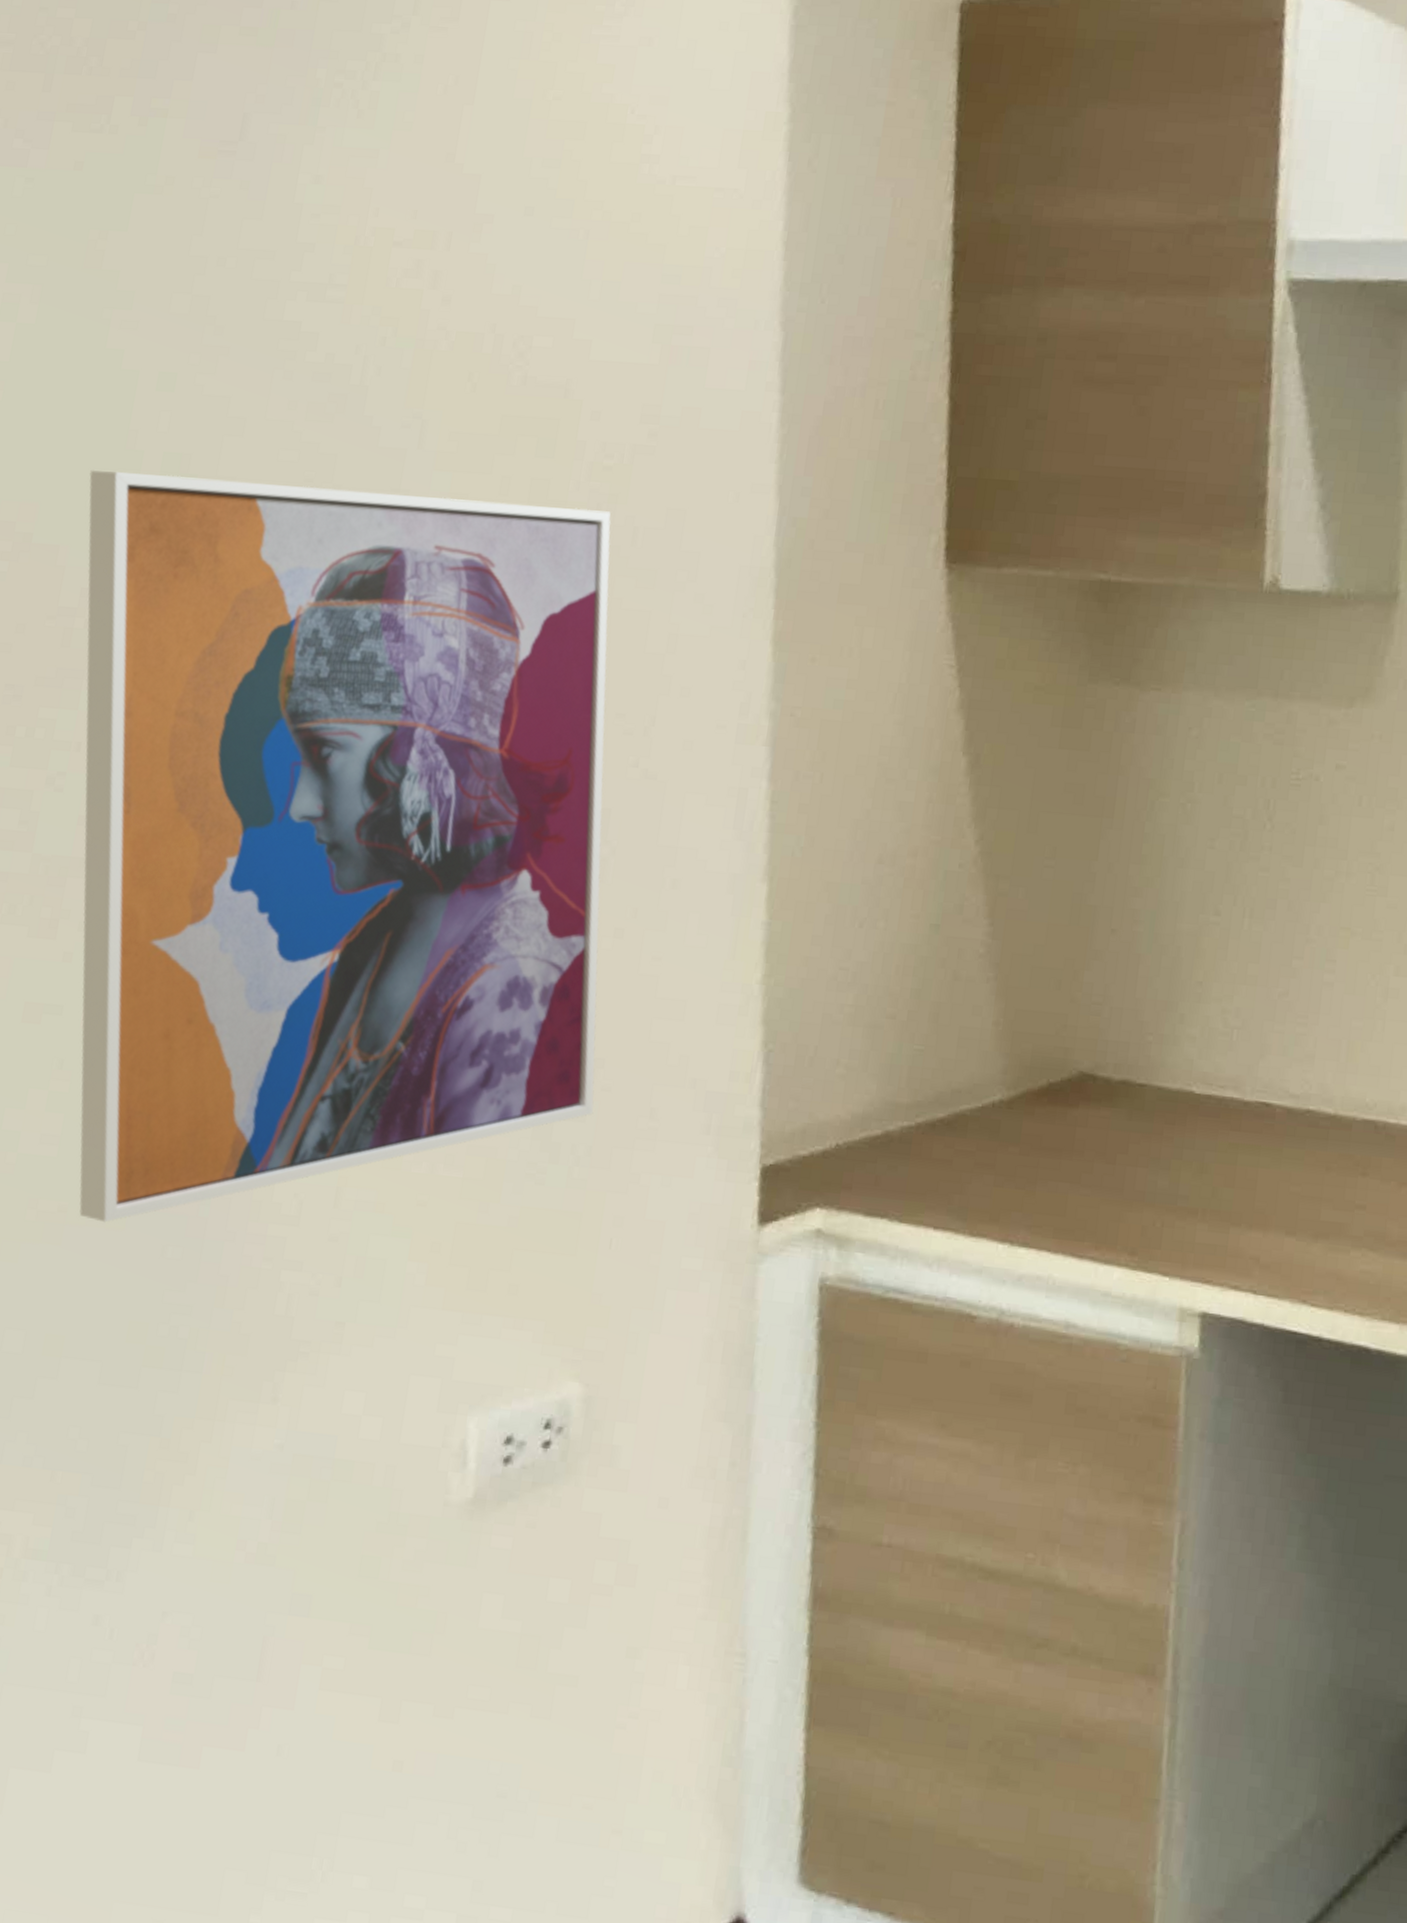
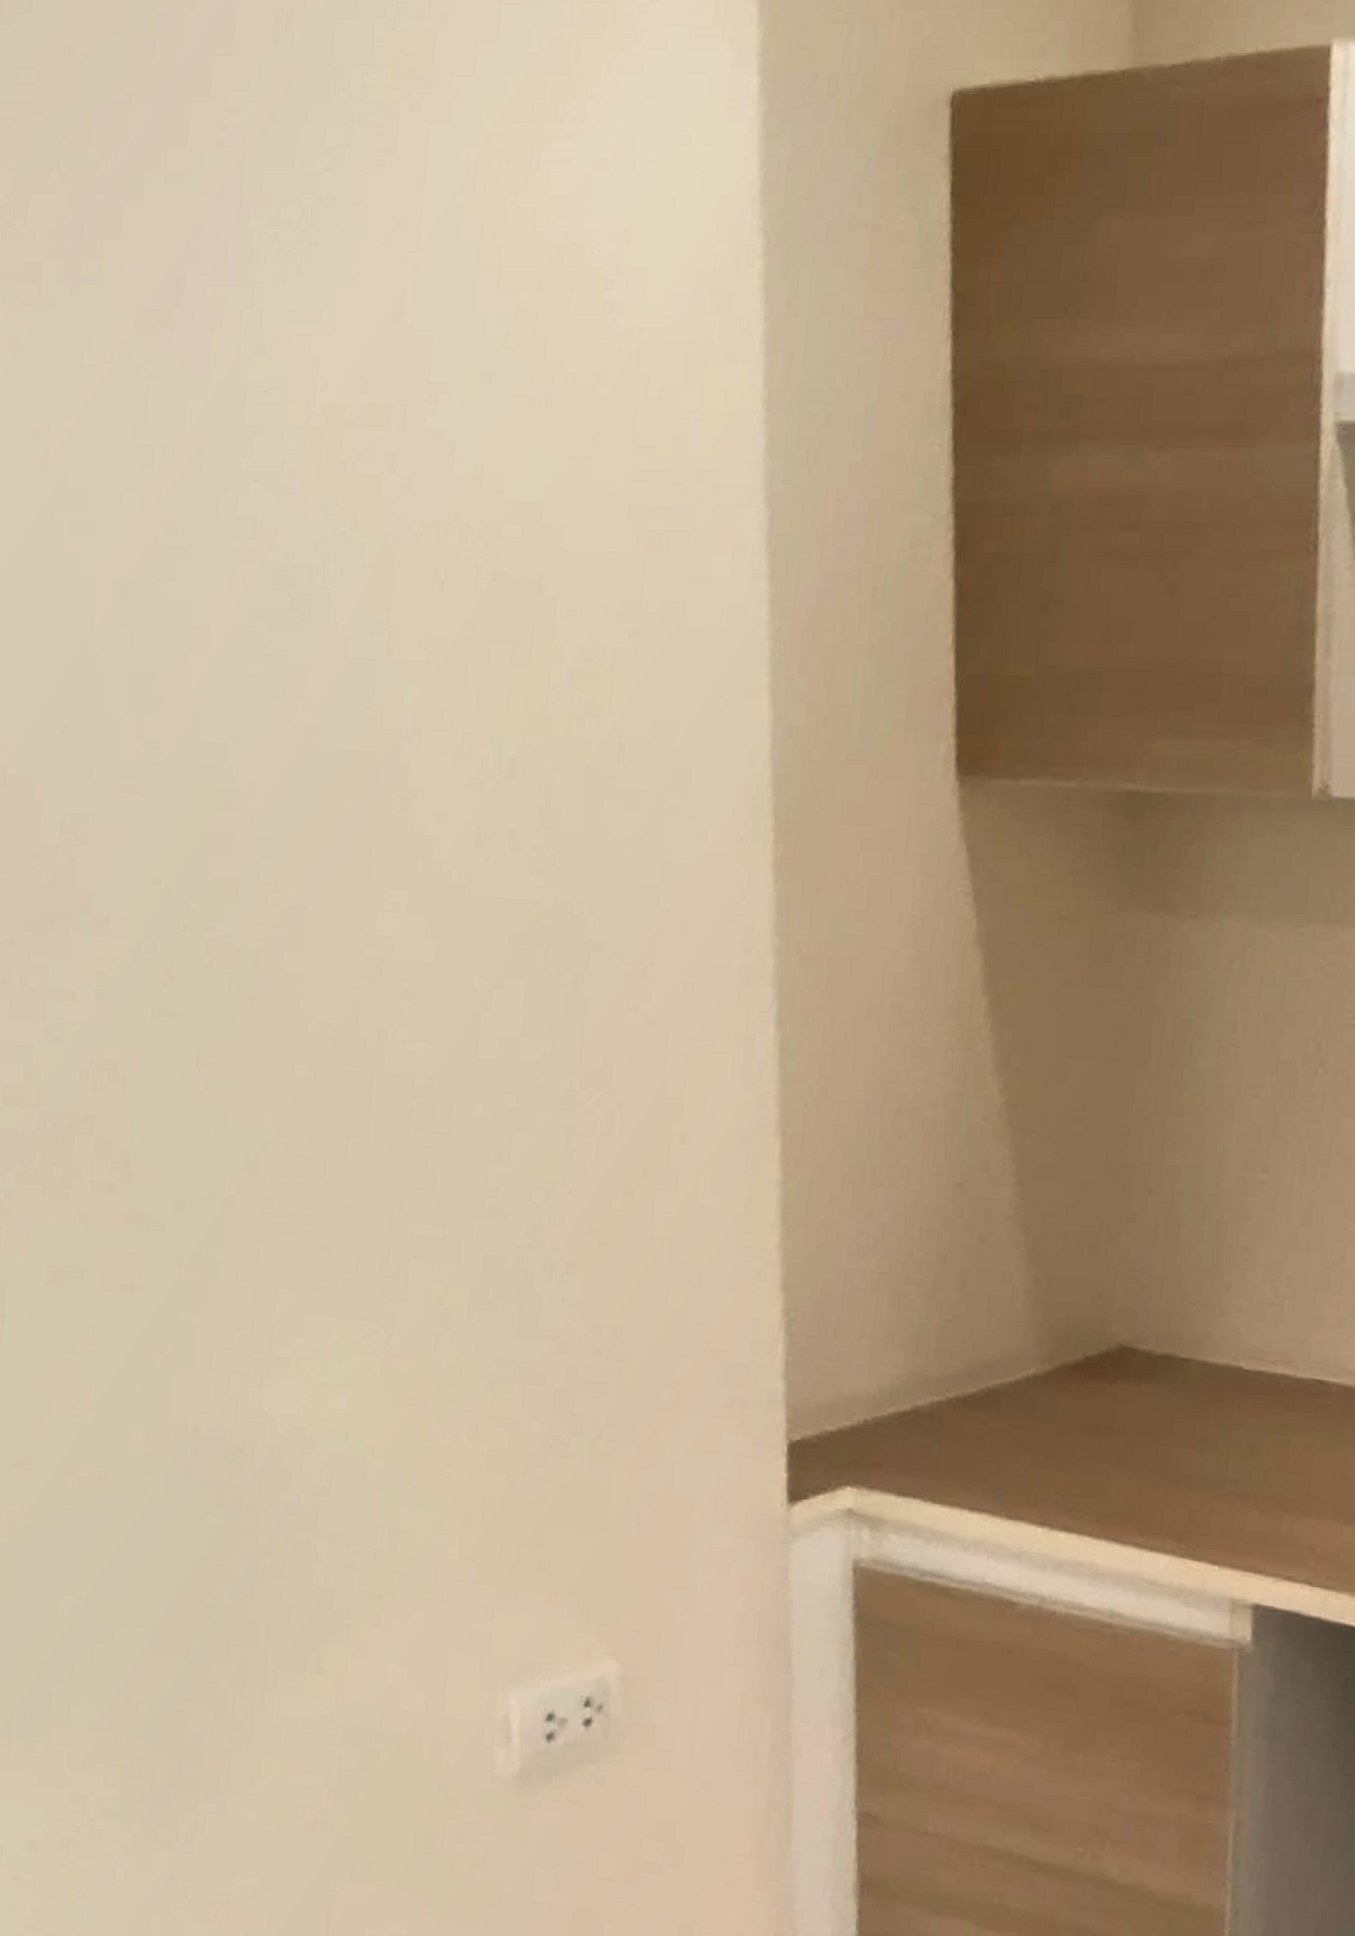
wall art: present [79,469,612,1223] -> none [57,692,614,1490]

